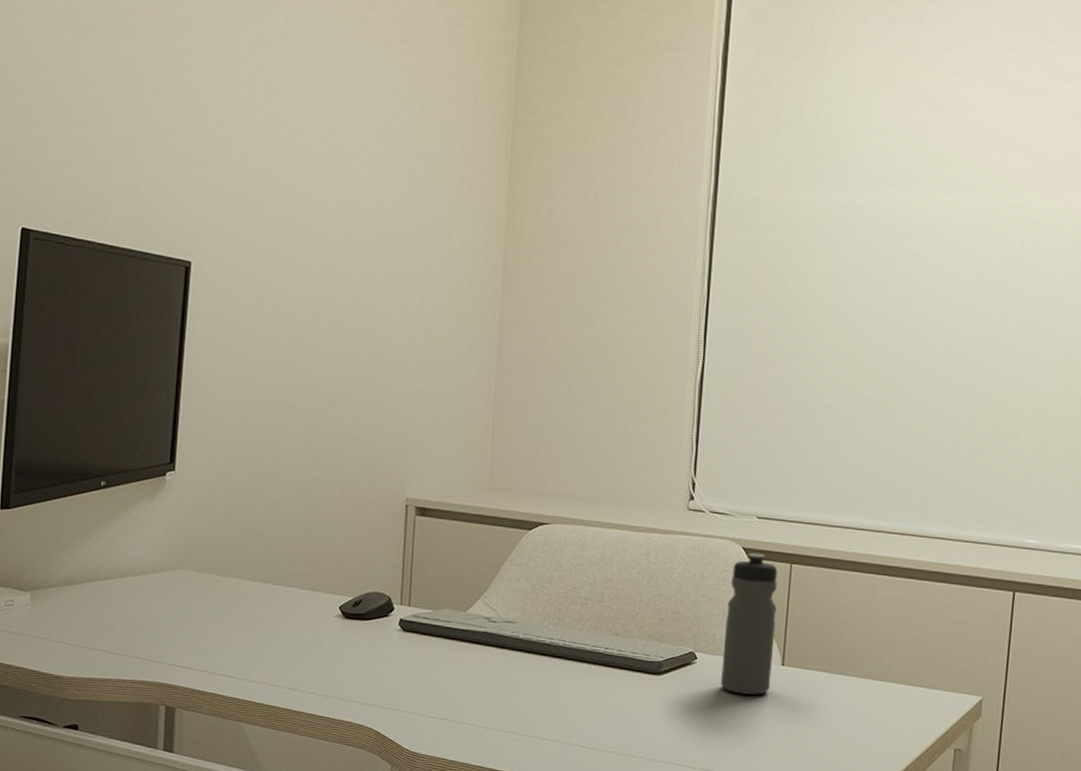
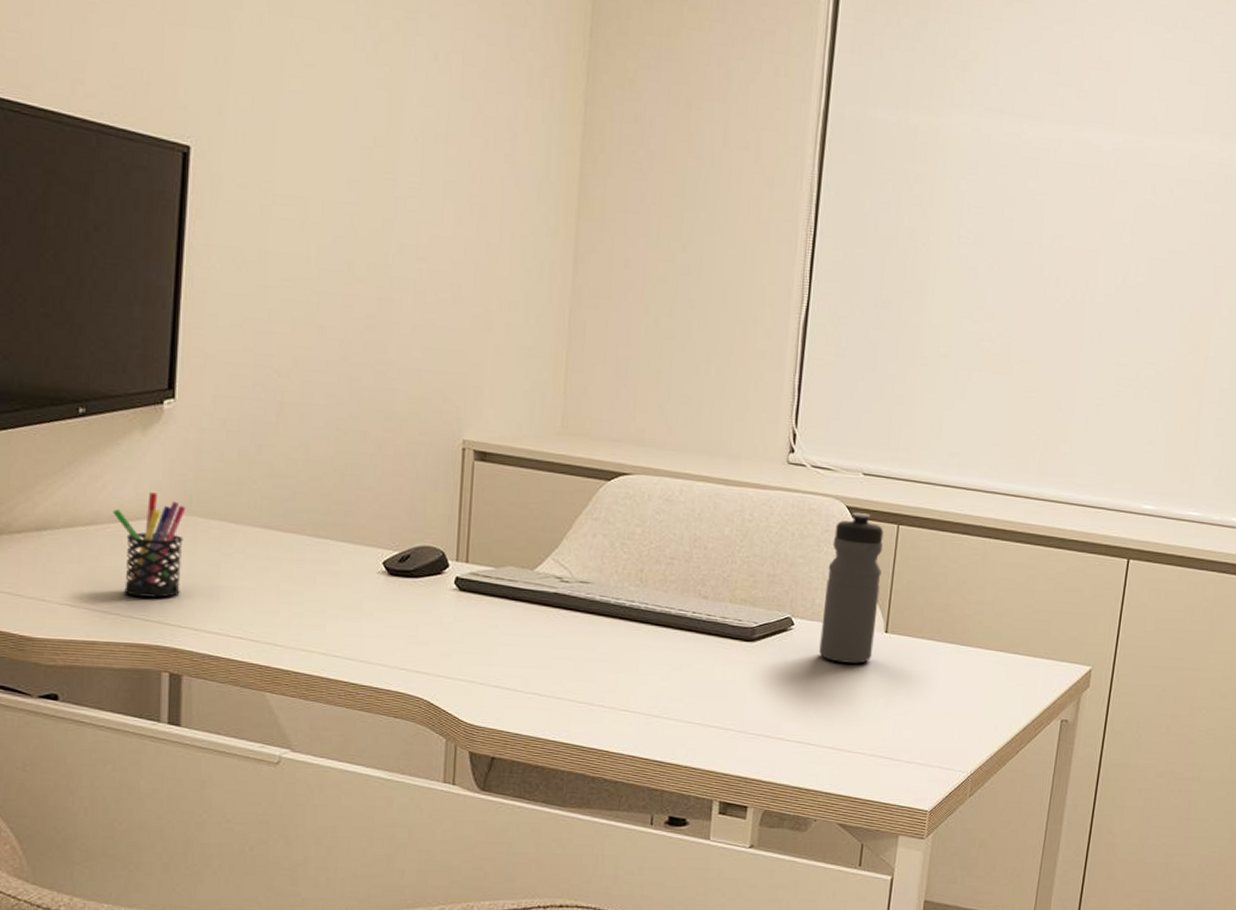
pen holder: none [125,551,182,641] -> present [113,492,186,598]

